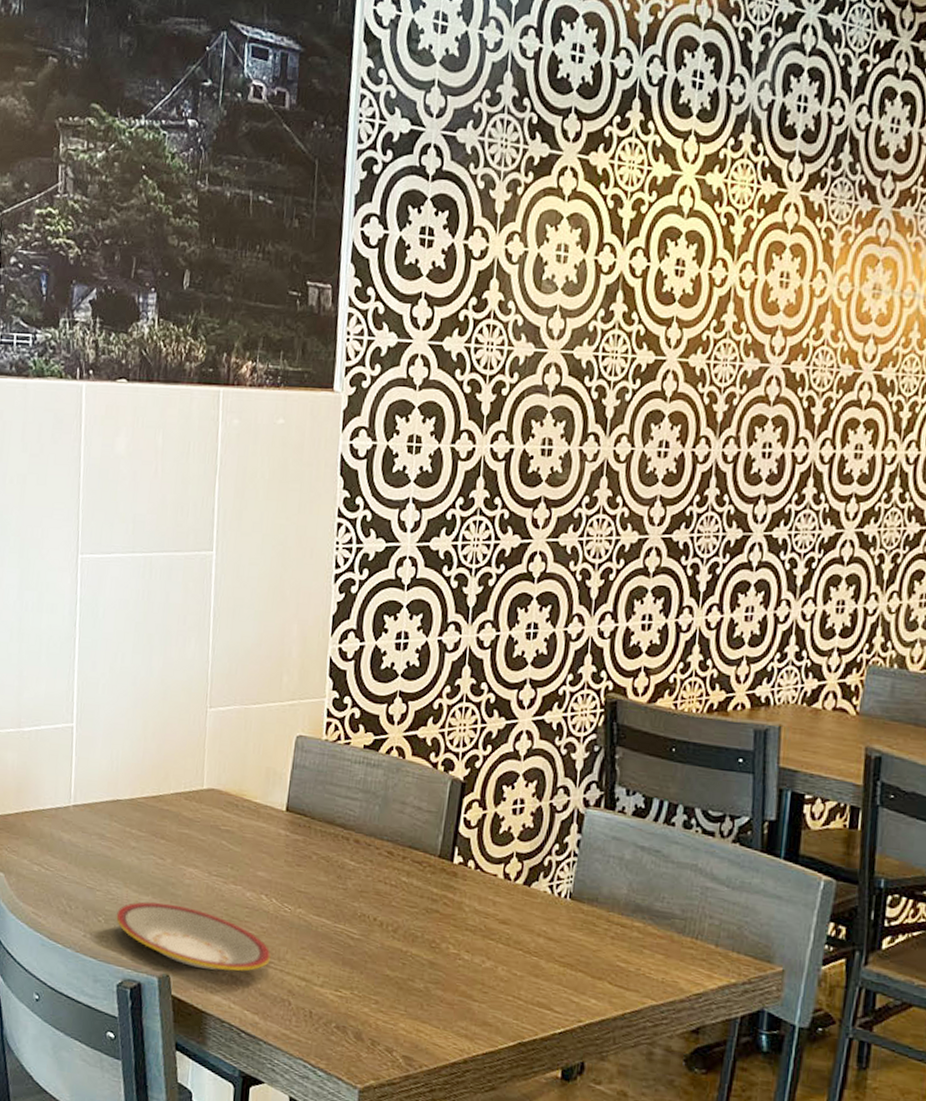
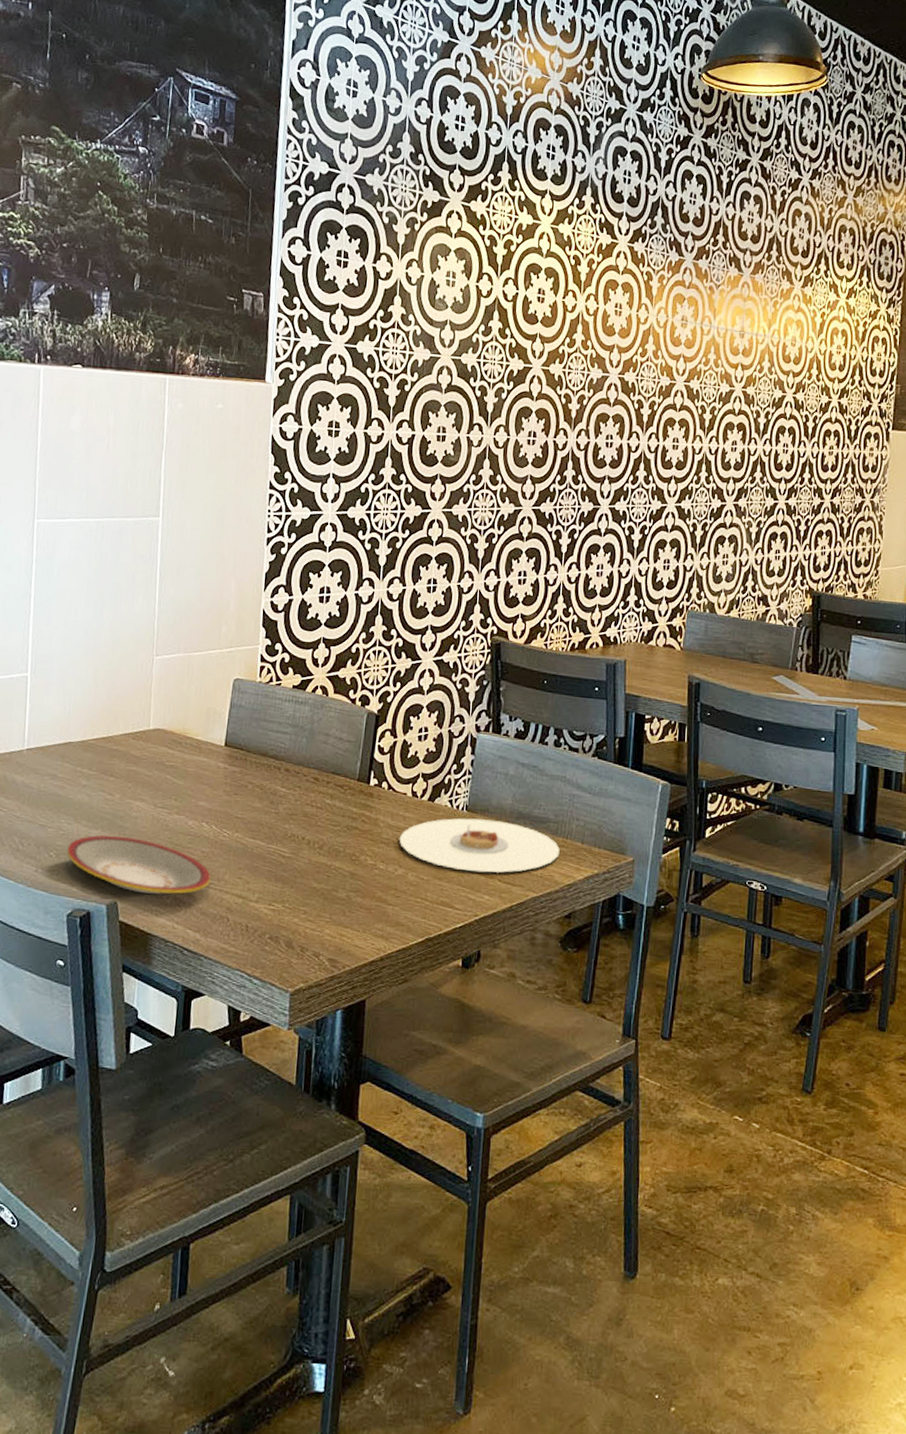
plate: none [487,906,687,975] -> present [399,818,560,873]

